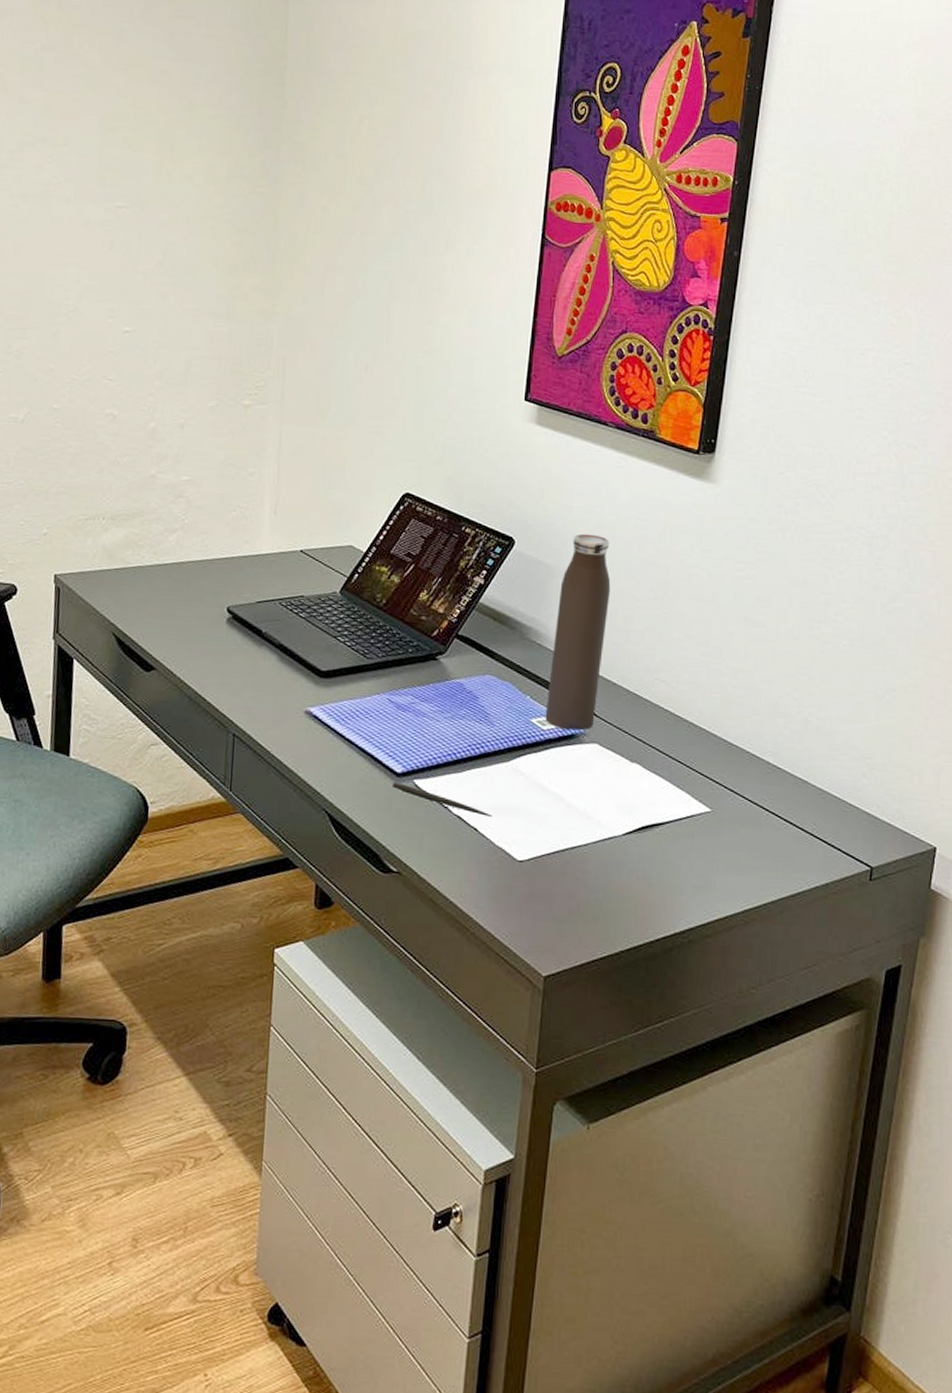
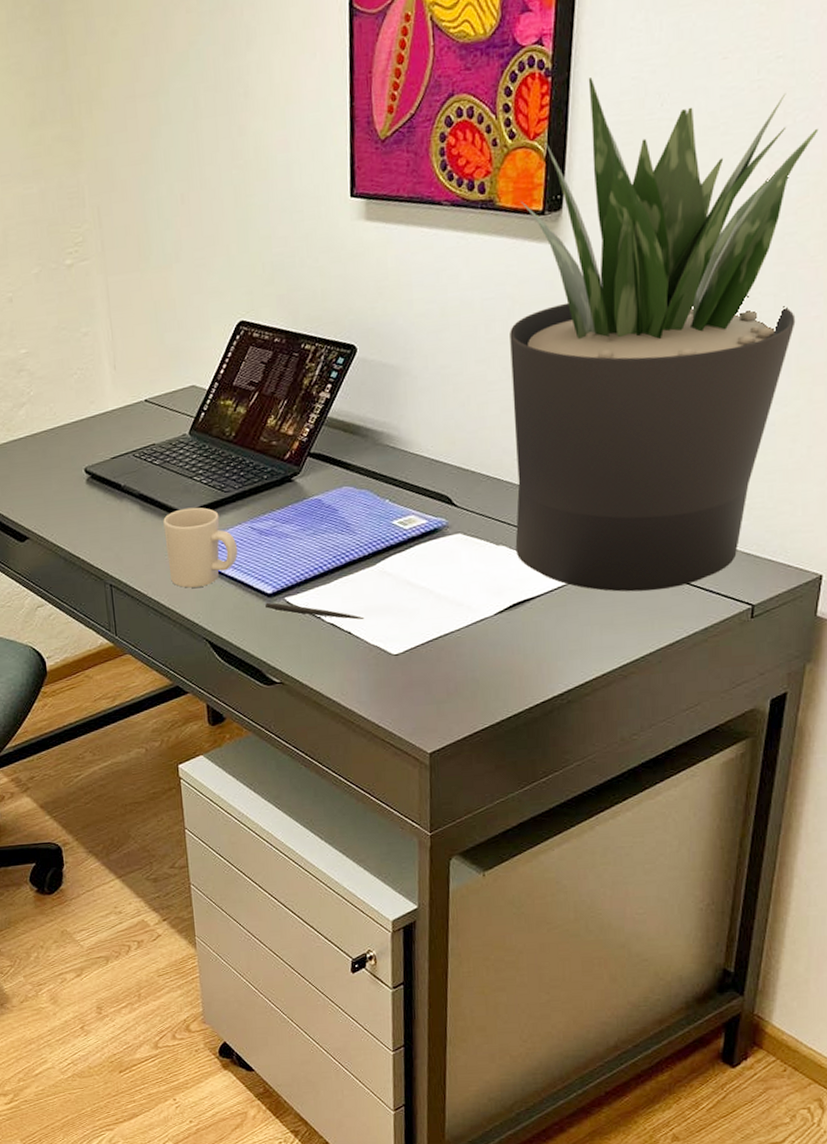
mug: none [298,667,373,753] -> present [163,507,238,588]
water bottle: present [545,533,611,731] -> none [405,324,461,525]
planter: none [649,344,938,836] -> present [510,77,819,592]

